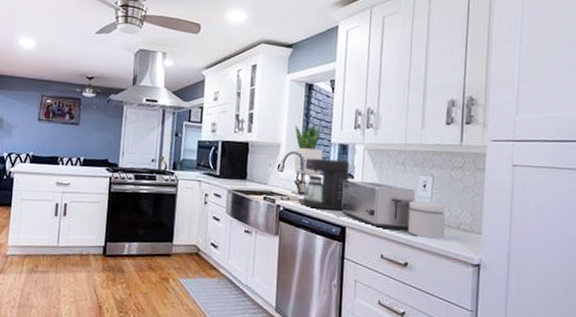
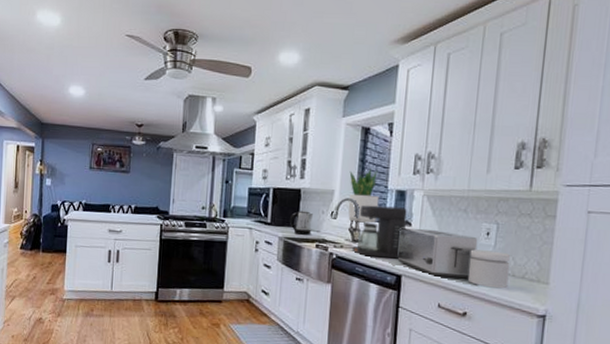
kettle: none [237,163,260,188] -> present [289,210,313,235]

